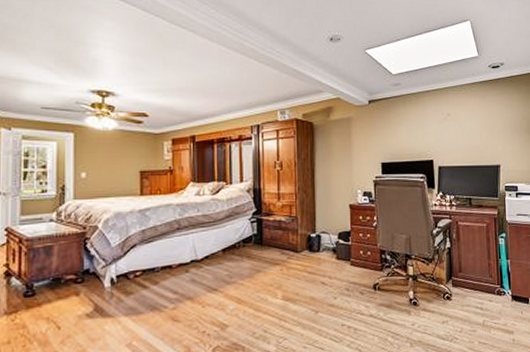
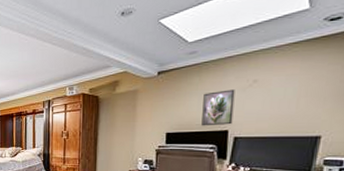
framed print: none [410,121,436,156] -> present [201,89,235,126]

